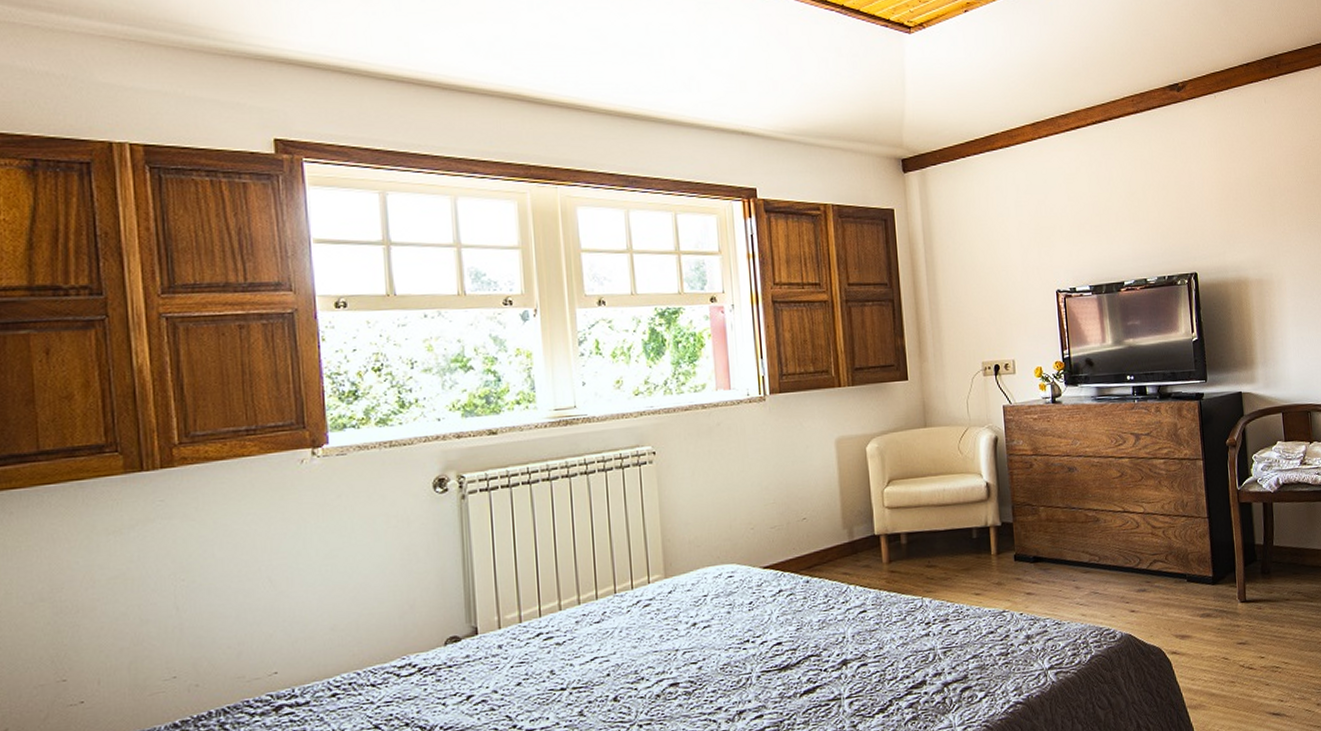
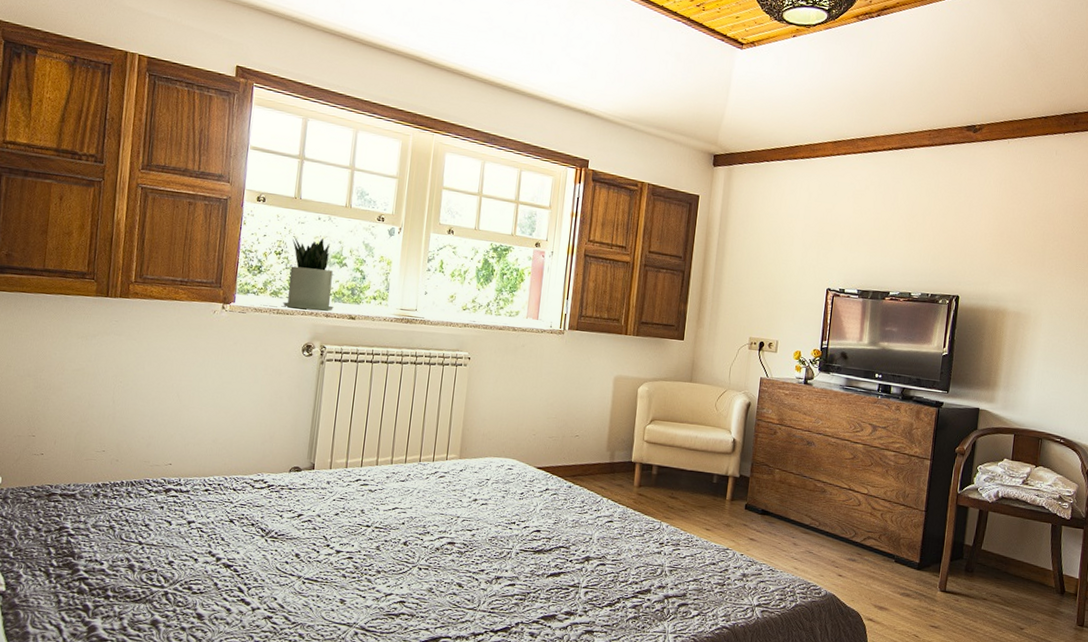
planter: none [394,340,466,437] -> present [283,236,334,312]

